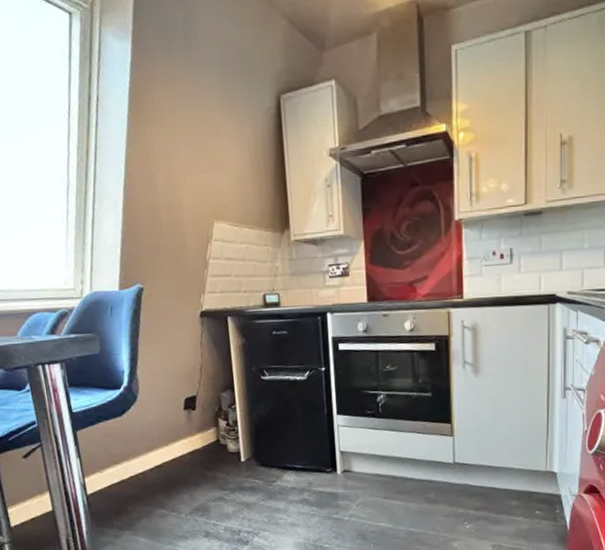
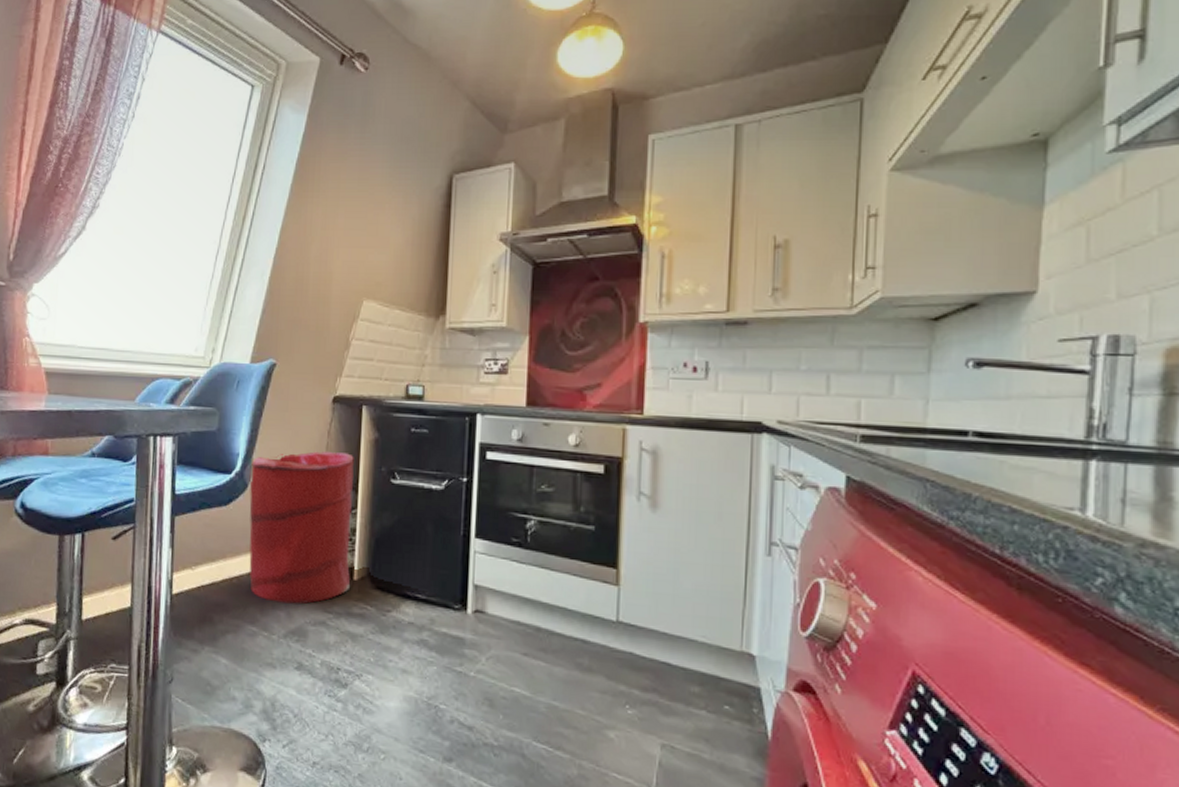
laundry hamper: none [137,359,239,488] -> present [249,451,354,604]

